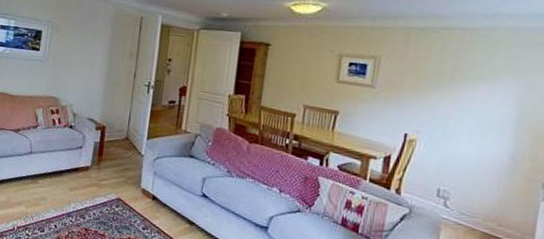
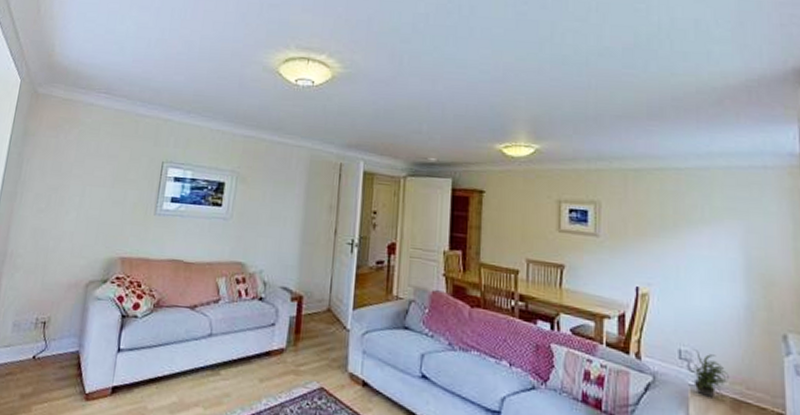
potted plant: none [446,189,483,230] -> present [692,349,729,397]

